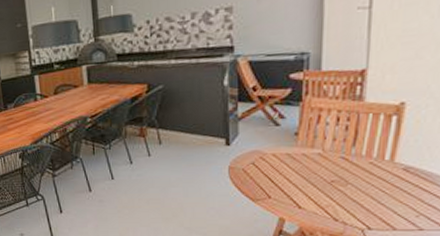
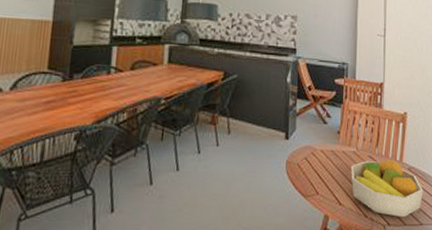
fruit bowl: none [314,159,427,221] -> present [351,159,423,217]

